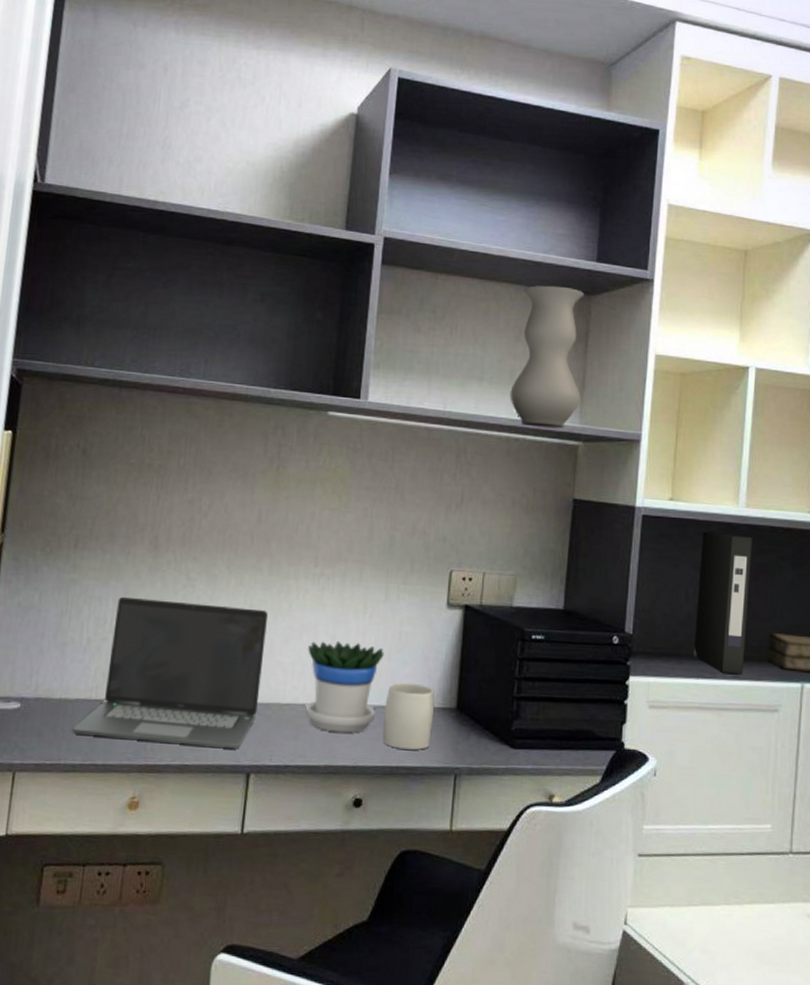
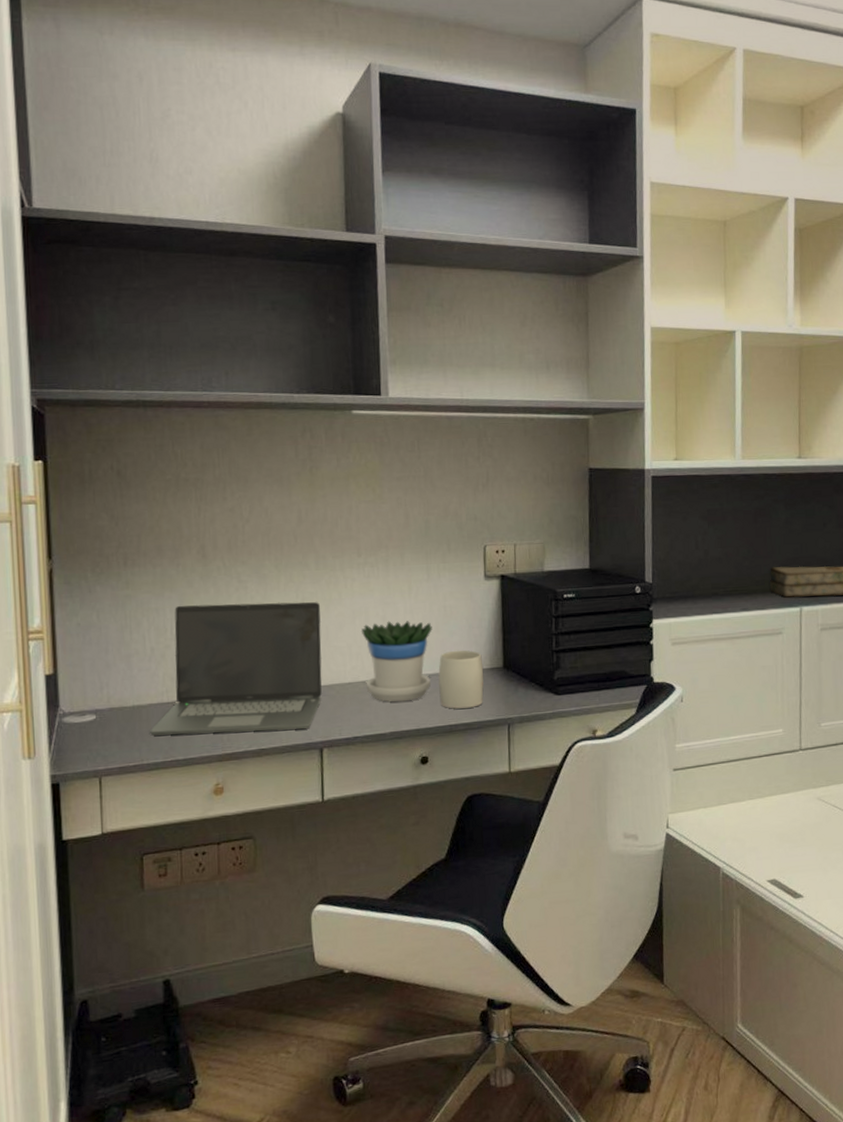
vase: present [510,285,585,429] -> none [521,270,587,406]
binder: present [694,532,752,675] -> none [706,484,751,607]

